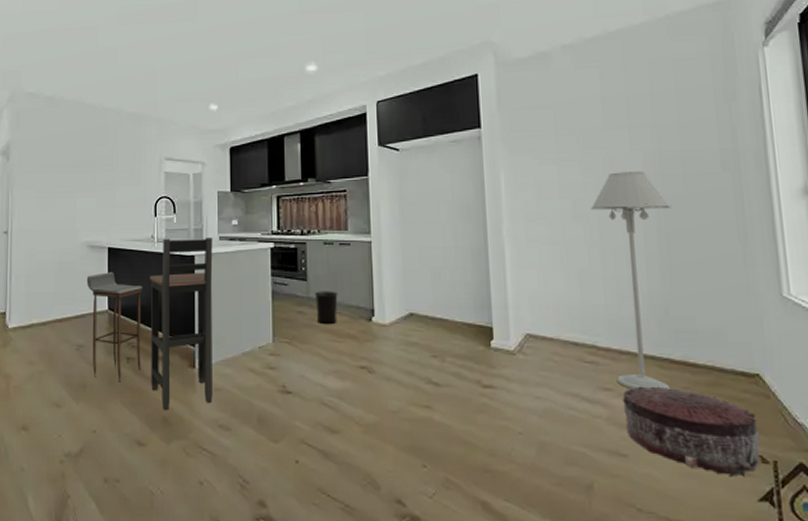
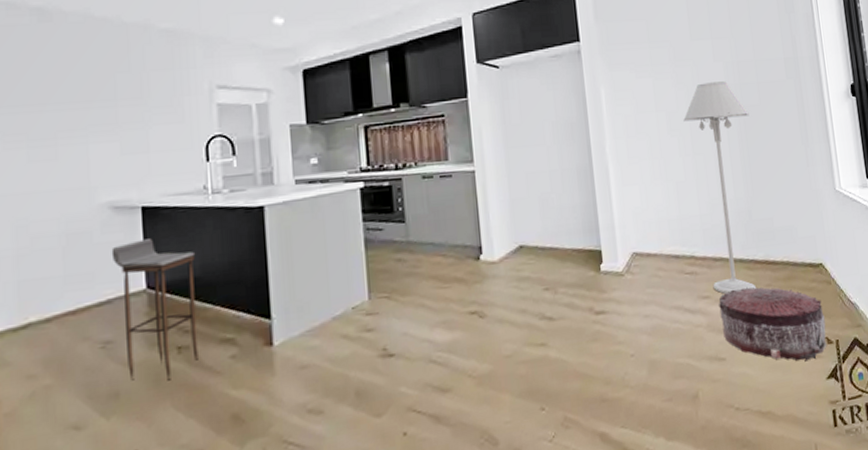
bar stool: present [150,237,213,410] -> none [204,181,298,405]
waste bin: present [314,291,338,325] -> none [414,231,442,271]

